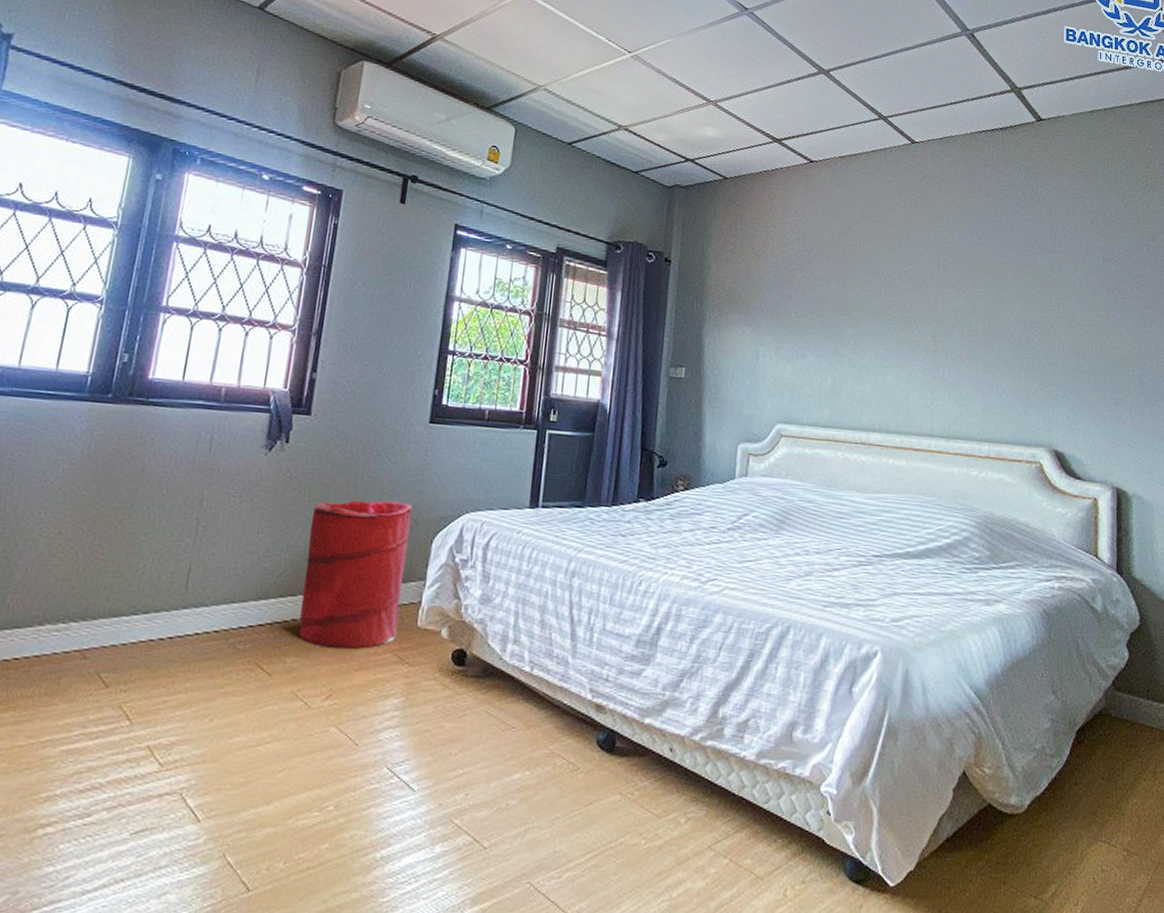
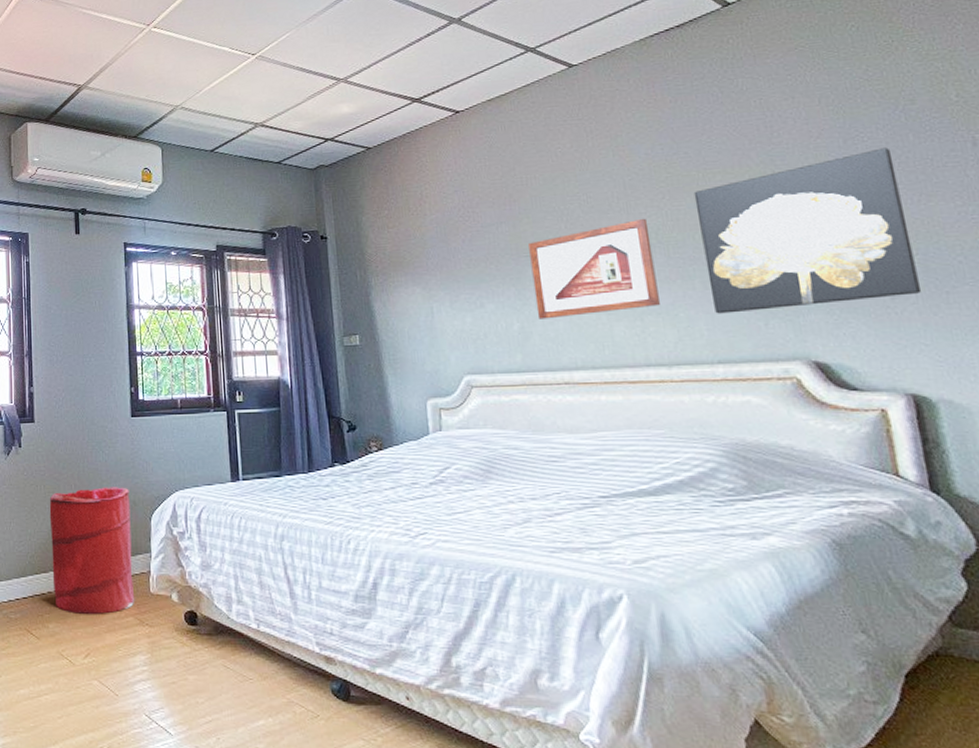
picture frame: none [849,297,951,382] -> present [528,218,660,319]
wall art: none [989,273,1136,403] -> present [693,148,922,314]

